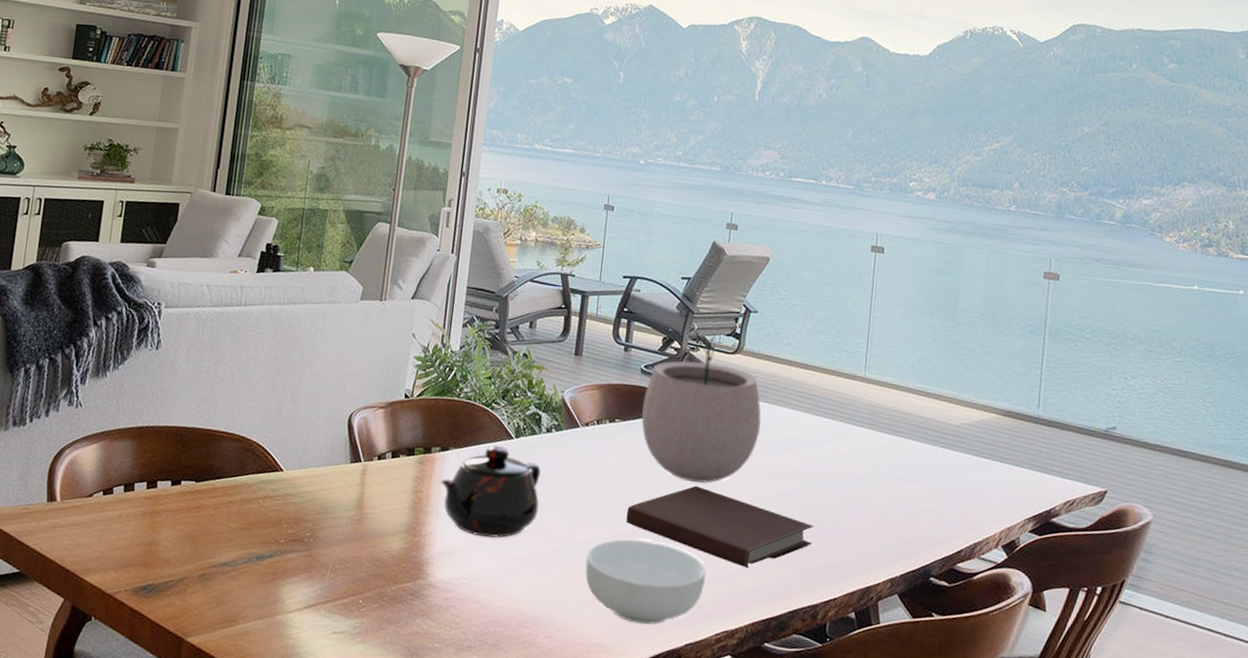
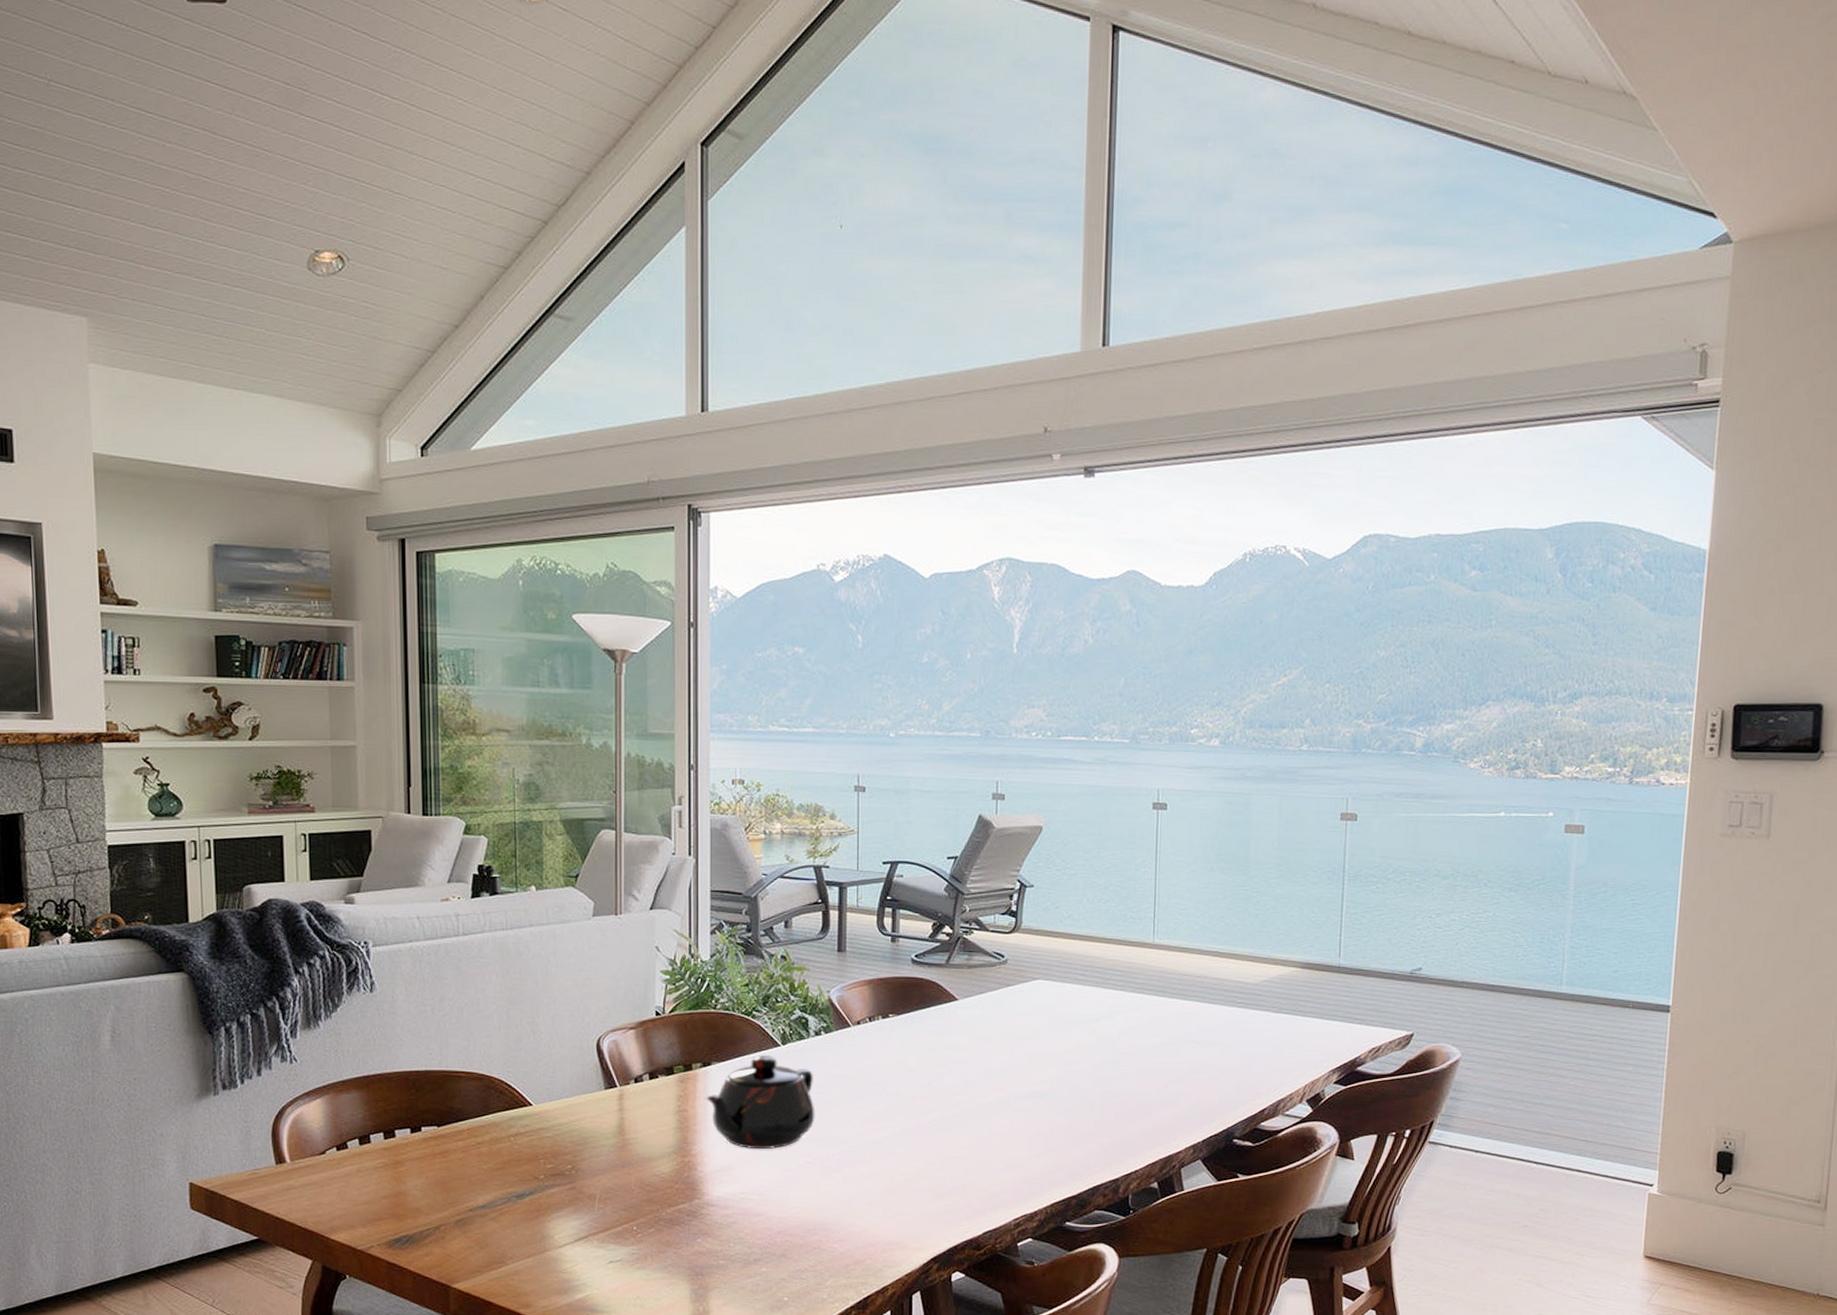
cereal bowl: present [585,539,706,625] -> none [871,1134,1000,1218]
notebook: present [626,485,813,568] -> none [910,1073,1109,1150]
plant pot: present [641,330,761,483] -> none [917,912,1046,1070]

